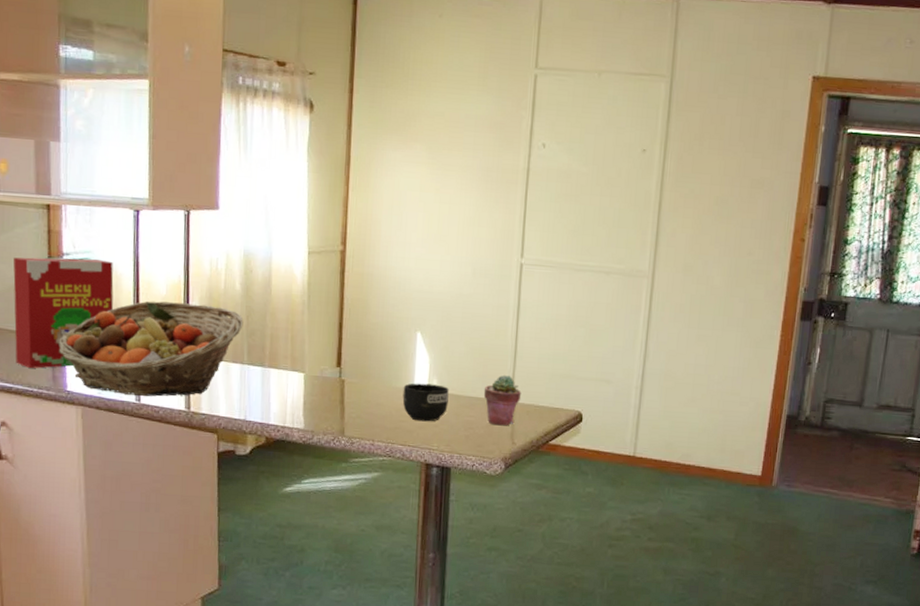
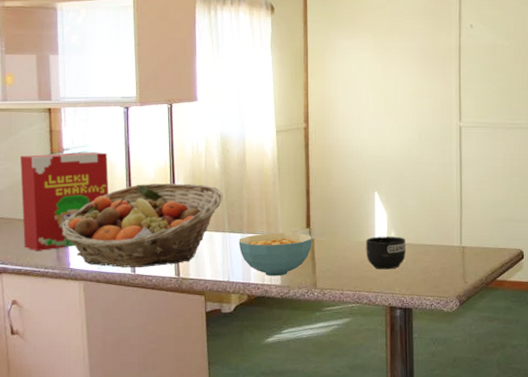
cereal bowl: none [258,369,343,419] -> present [238,233,312,277]
potted succulent: present [483,374,522,426] -> none [436,223,469,268]

